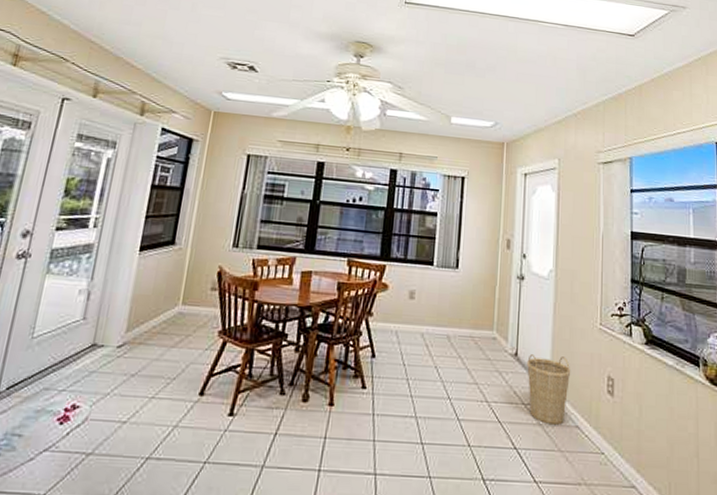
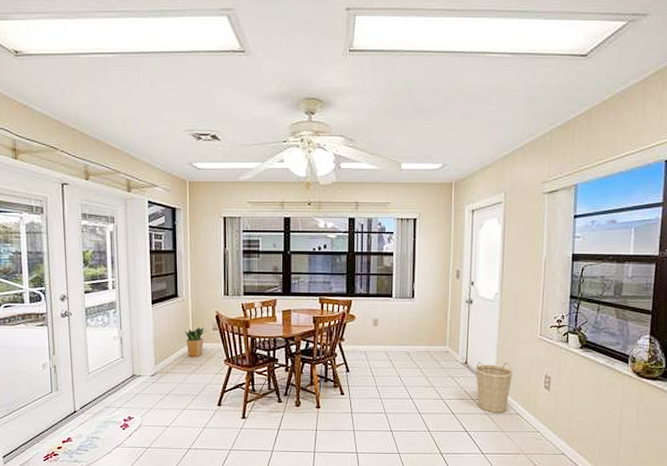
potted plant: none [172,284,204,325] -> present [183,326,207,357]

